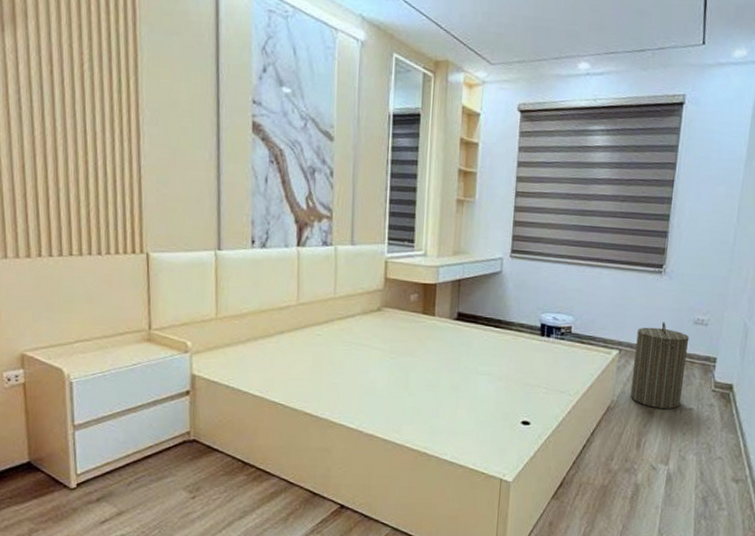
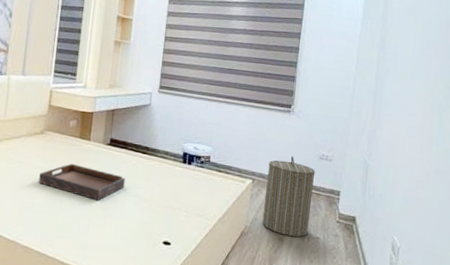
serving tray: none [379,342,477,382] -> present [39,163,126,201]

